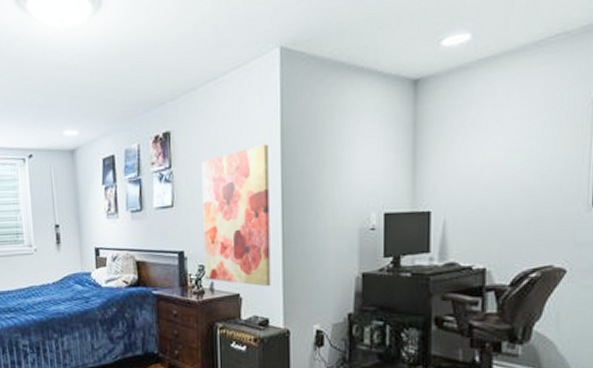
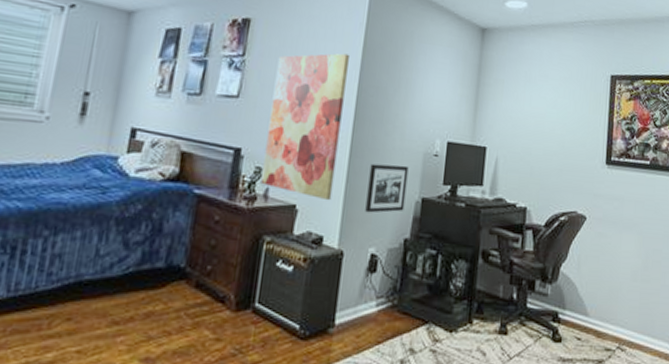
picture frame: none [304,244,345,293] -> present [365,163,409,213]

